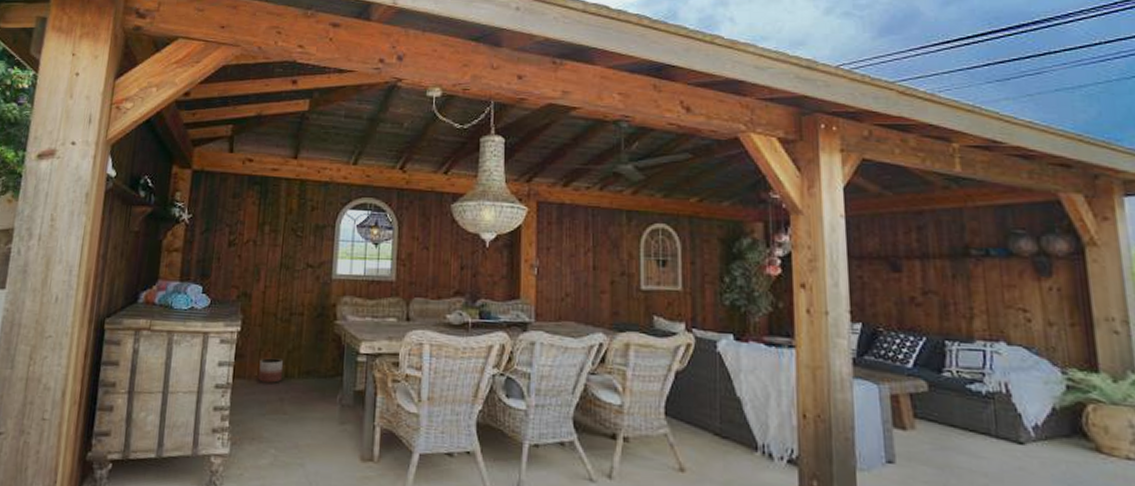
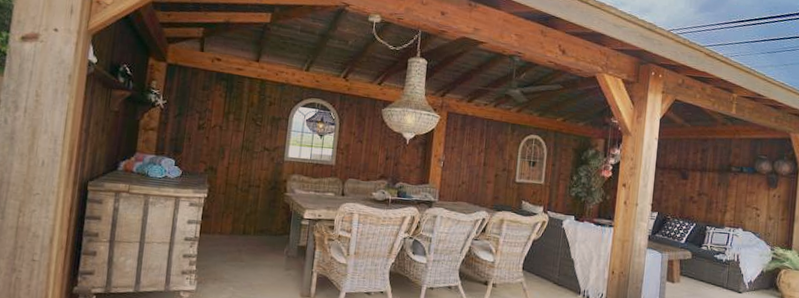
planter: present [258,358,283,384] -> none [221,218,242,239]

